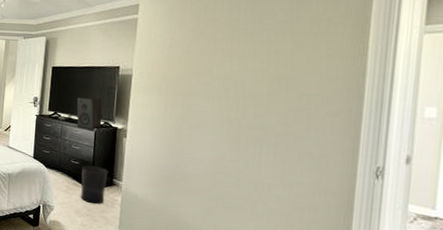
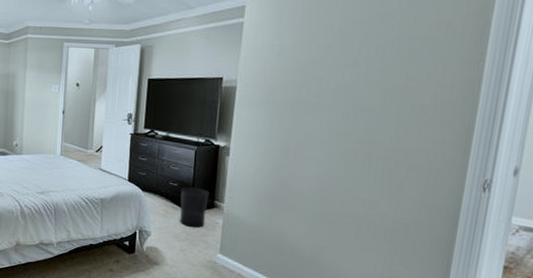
speaker: present [76,96,102,130] -> none [175,112,203,149]

